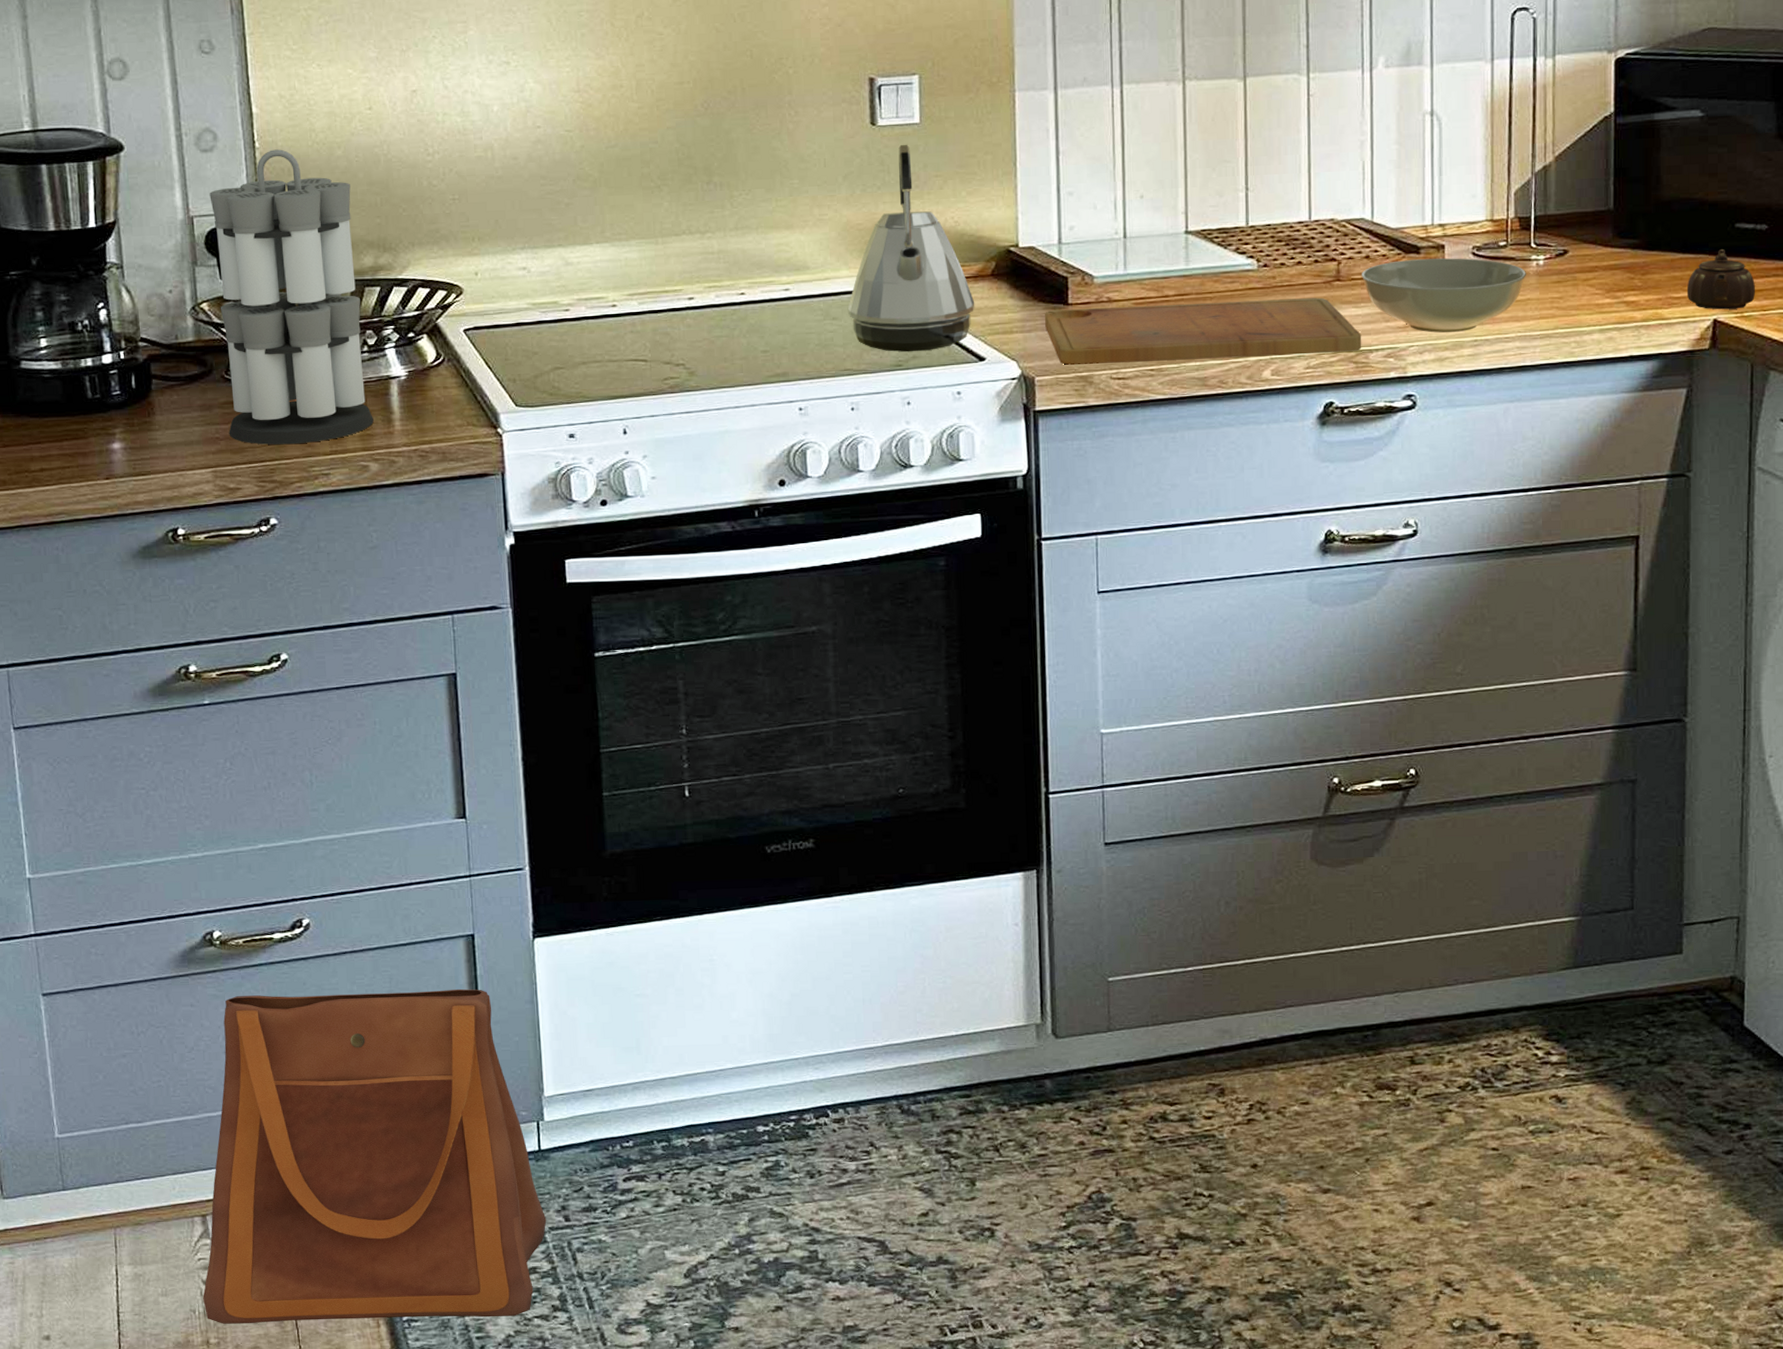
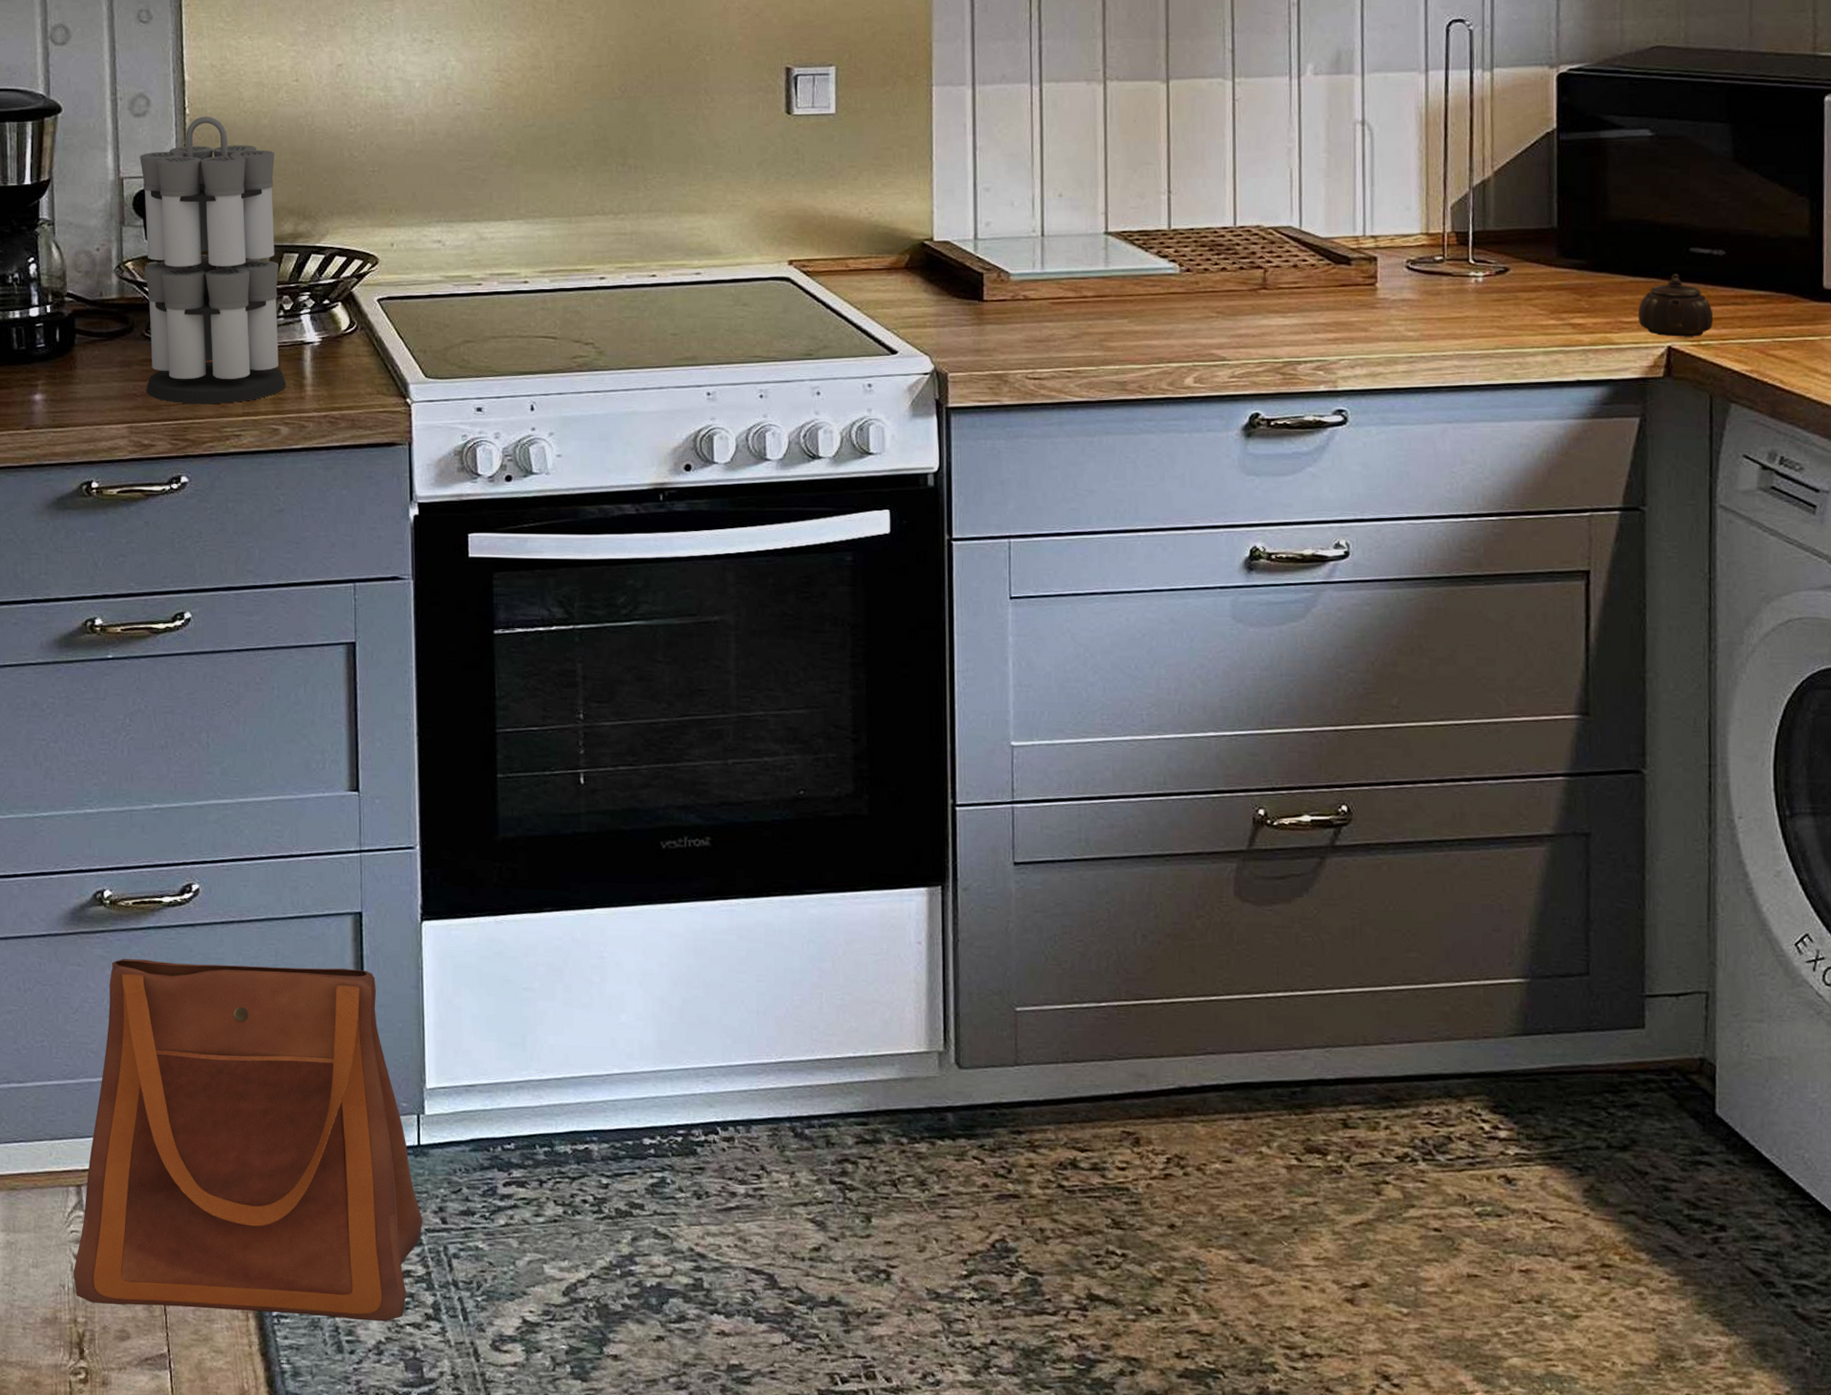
kettle: present [847,144,975,352] -> none [758,134,888,342]
cutting board: present [1044,297,1362,366] -> none [958,305,1290,363]
bowl: present [1361,258,1527,333] -> none [1288,270,1465,348]

